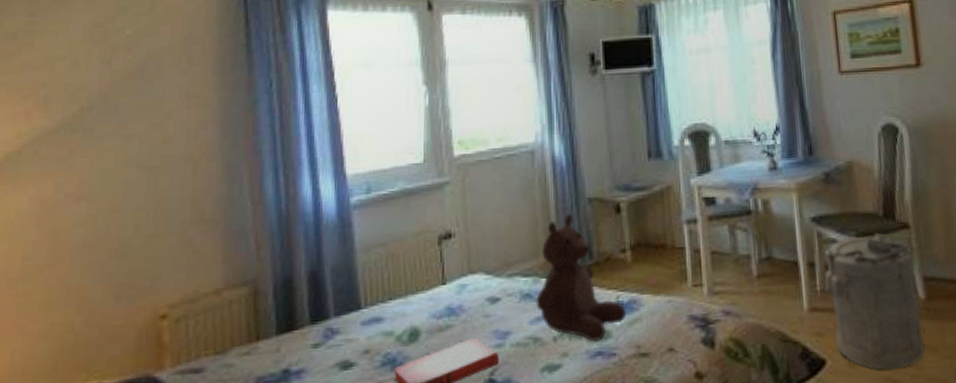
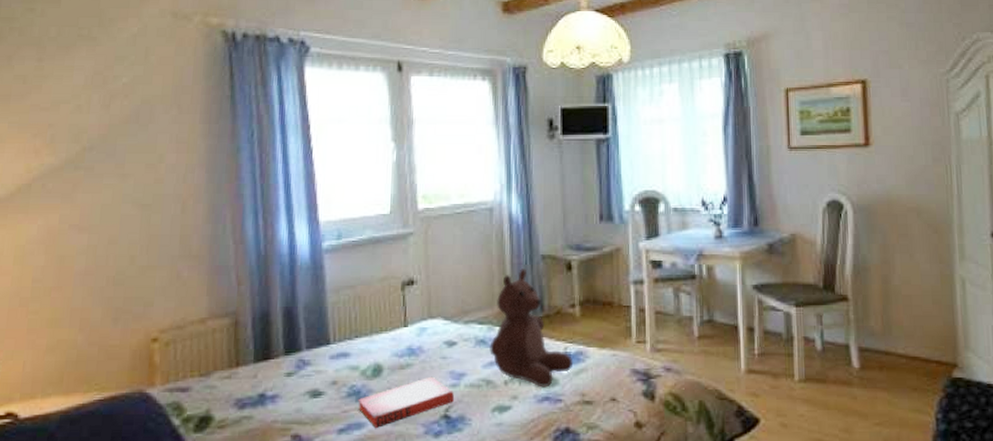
laundry hamper: present [823,232,925,370] -> none [761,303,856,432]

